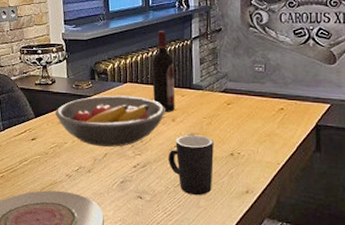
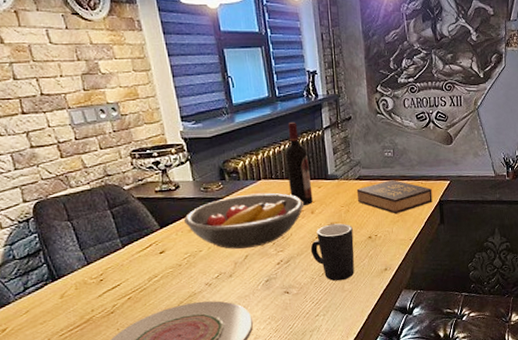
hardback book: none [221,96,308,134] -> present [356,180,433,214]

